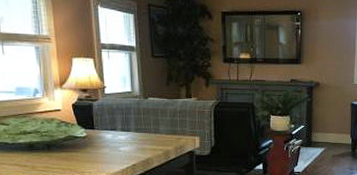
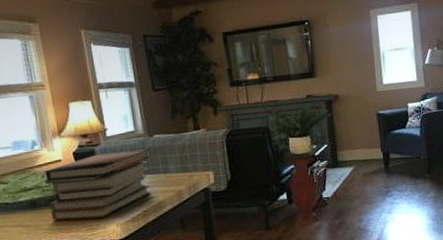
book stack: none [43,109,144,167] -> present [44,148,151,221]

